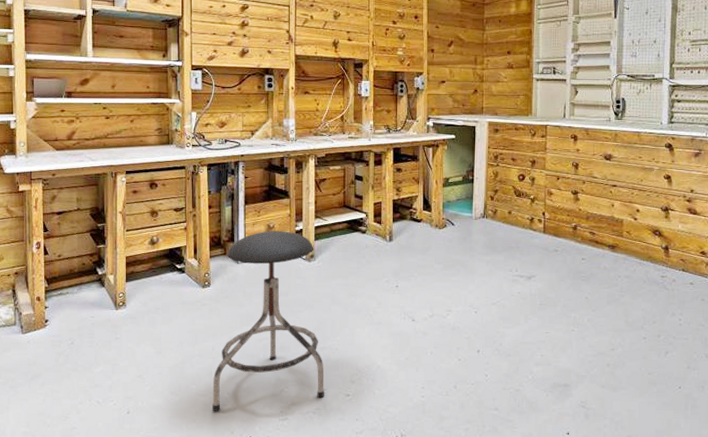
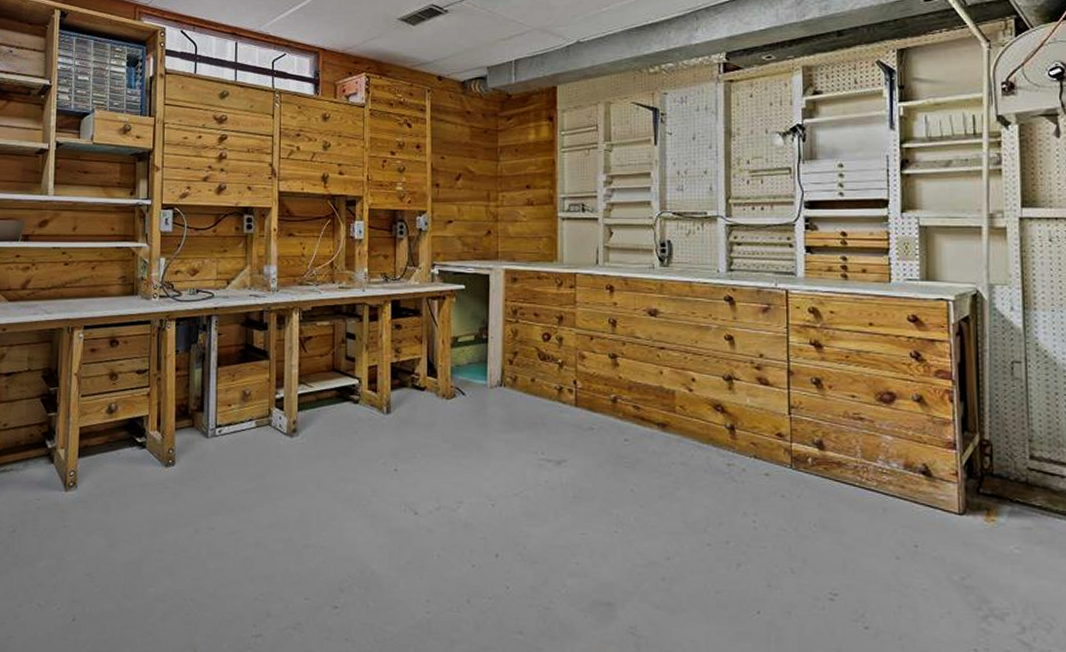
stool: present [211,231,324,411] -> none [171,398,307,622]

